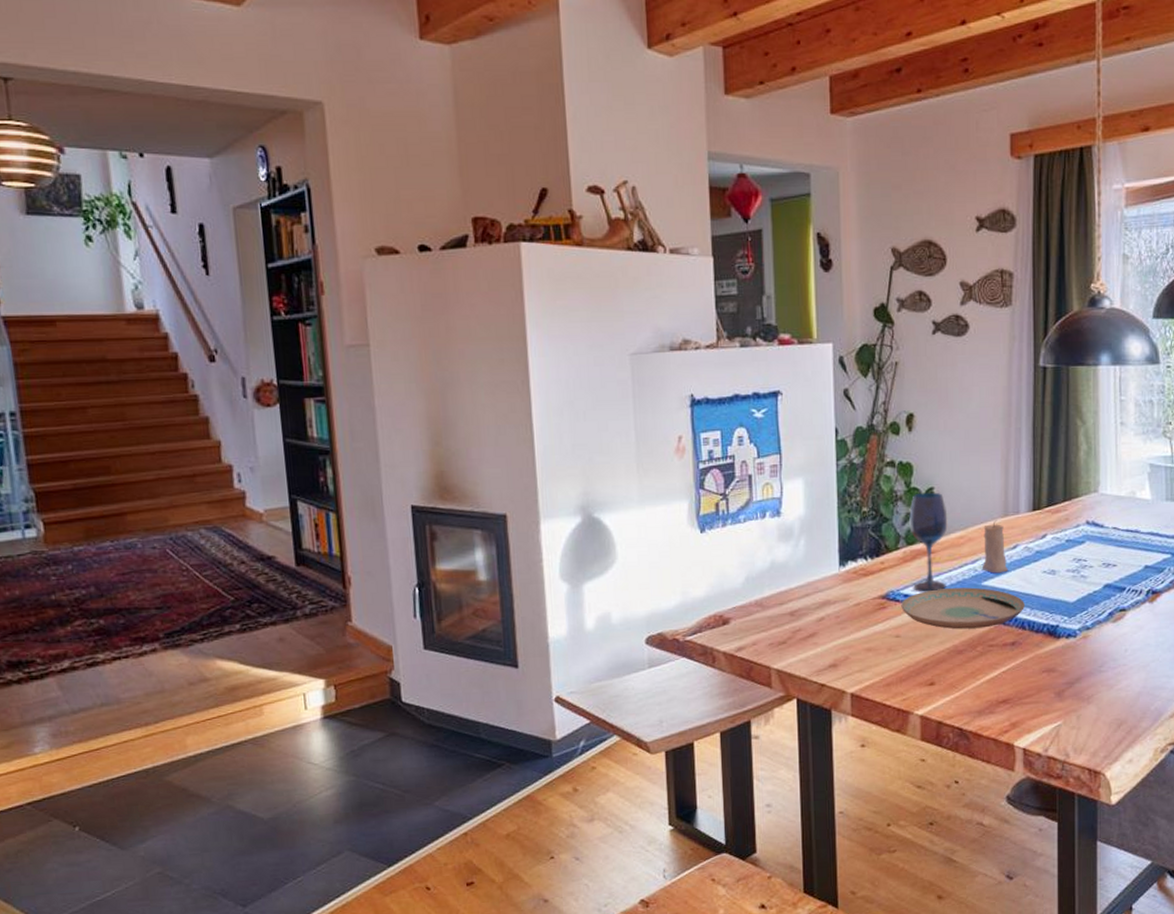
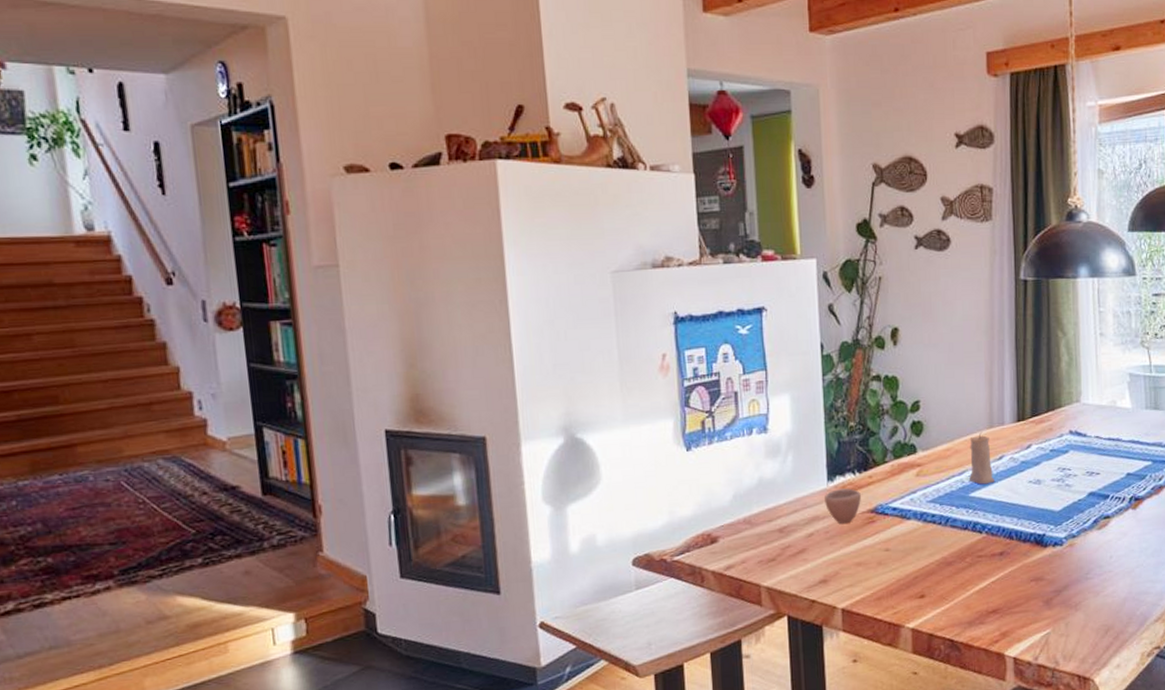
cup: none [836,574,872,609] -> present [825,488,861,524]
plate: present [901,587,1024,629] -> none [890,499,1012,541]
wineglass: present [909,492,948,591] -> none [896,405,935,504]

